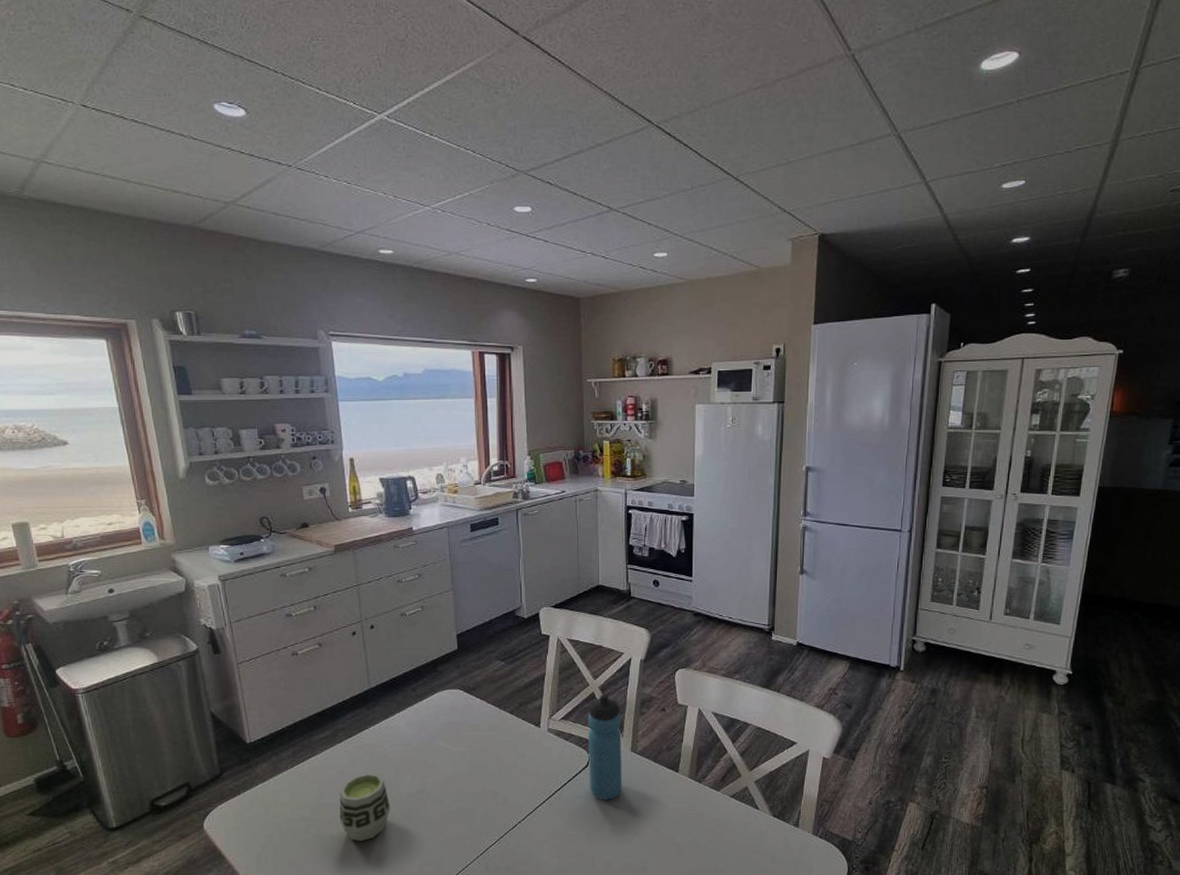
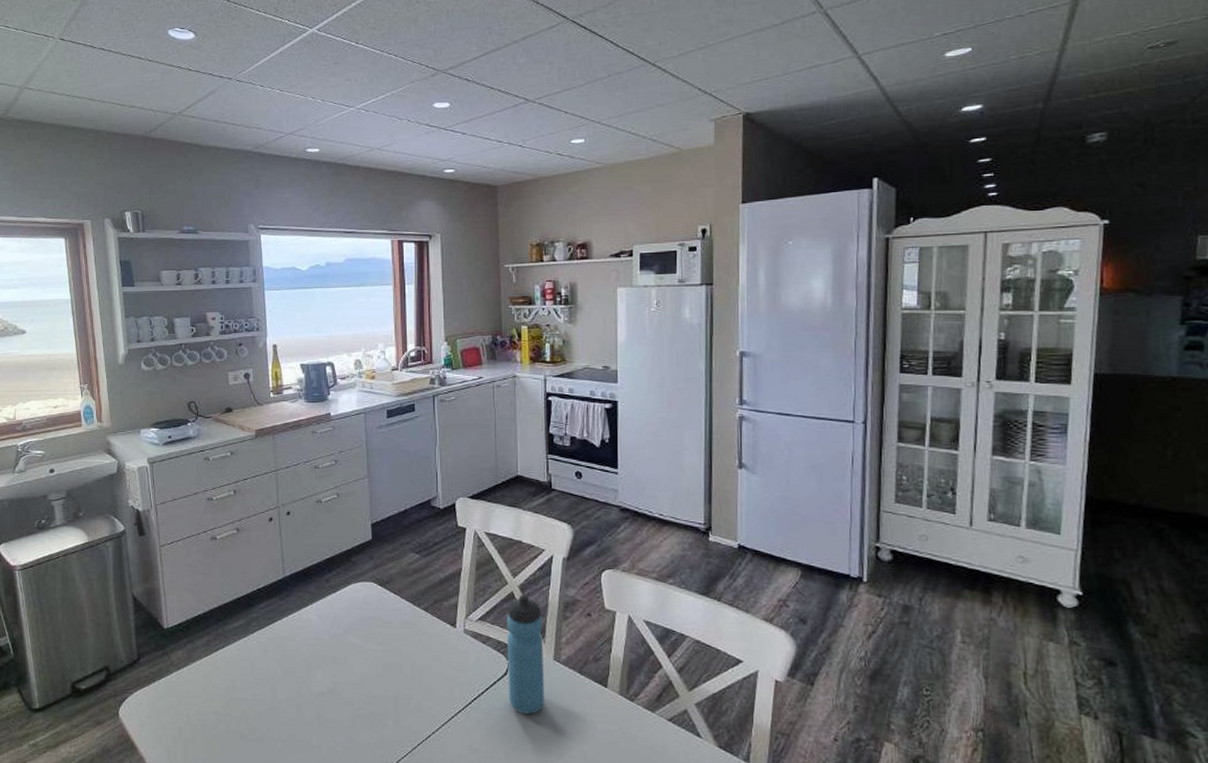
cup: present [339,773,391,842] -> none [250,667,301,742]

